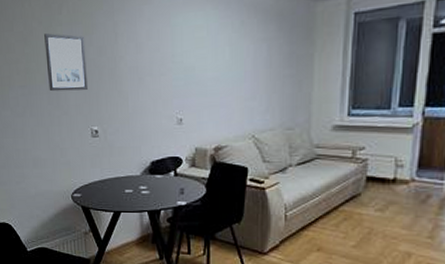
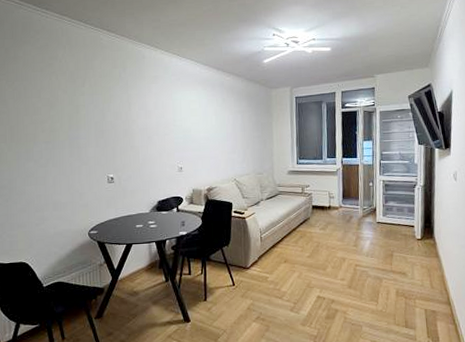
wall art: present [44,33,88,92] -> none [69,101,105,147]

